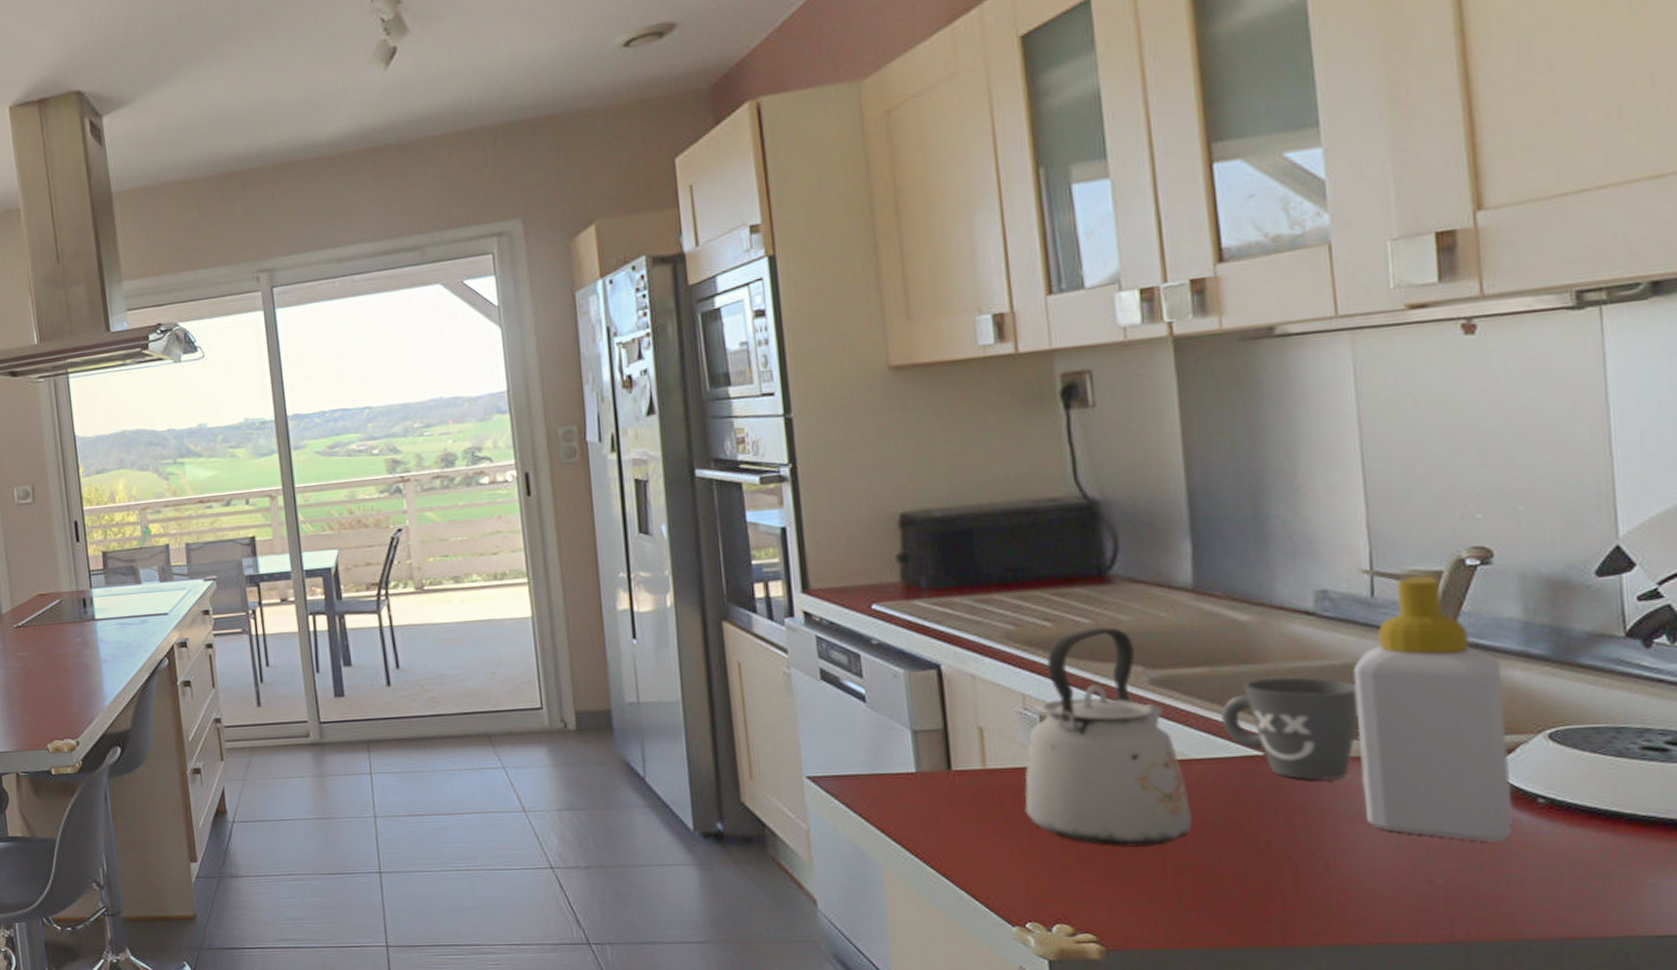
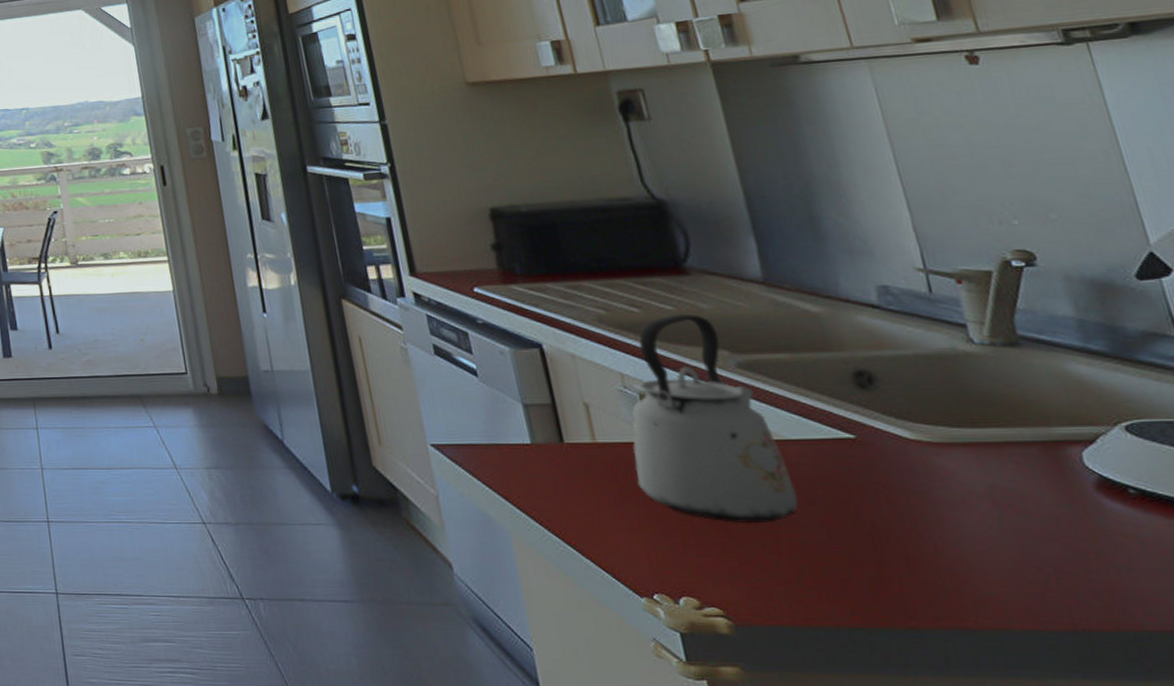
mug: present [1220,677,1359,781] -> none [807,365,940,464]
soap bottle: present [1352,574,1514,842] -> none [925,274,1110,531]

